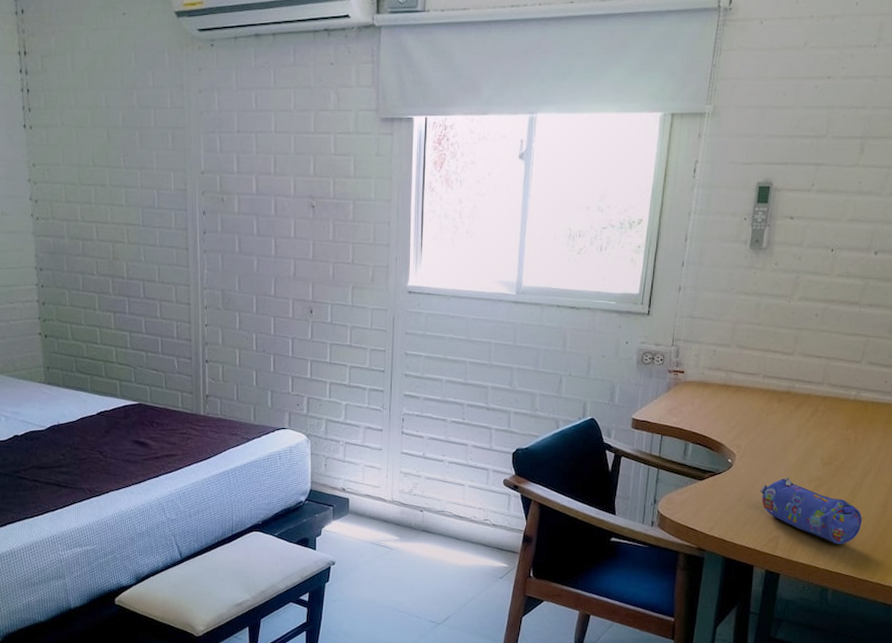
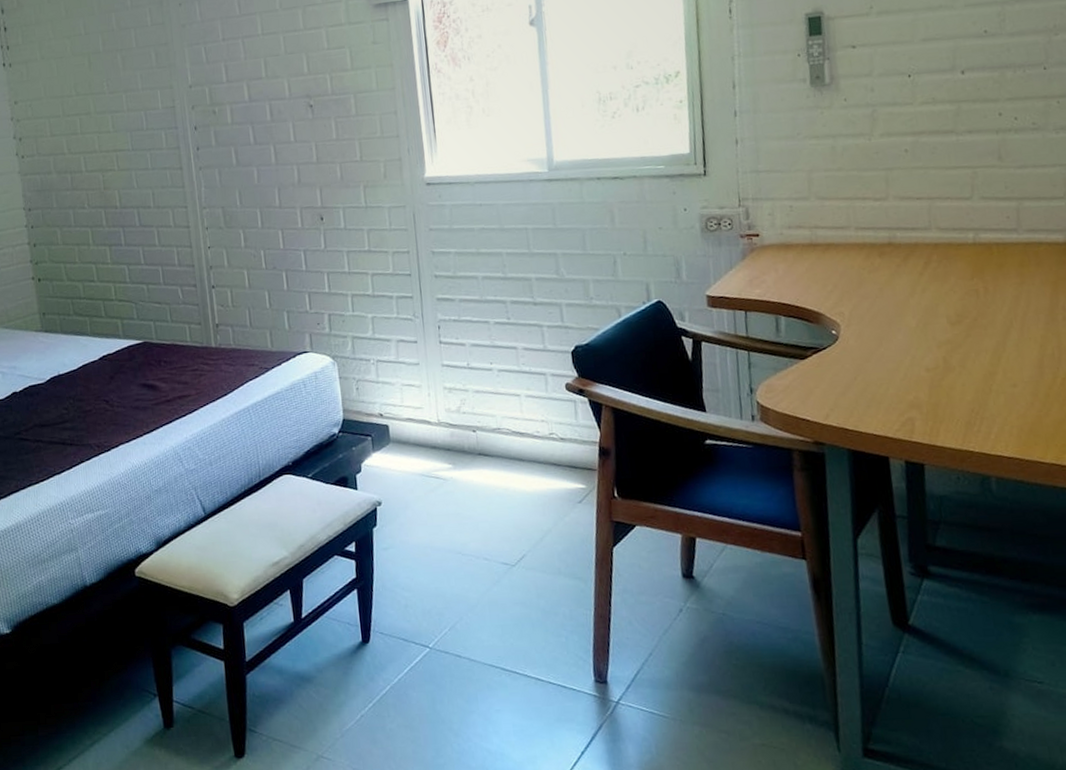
pencil case: present [760,477,862,545] -> none [879,344,1016,421]

